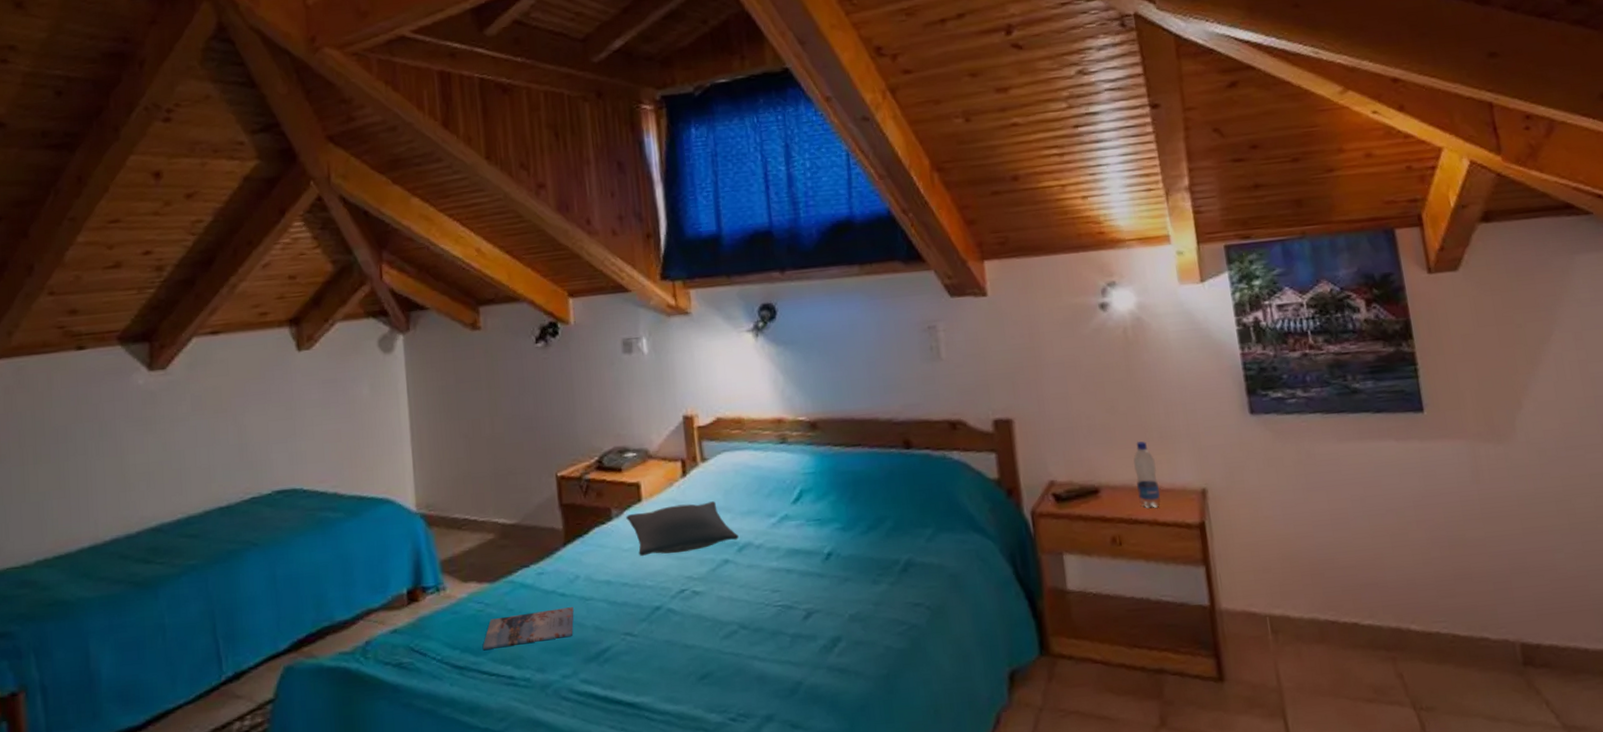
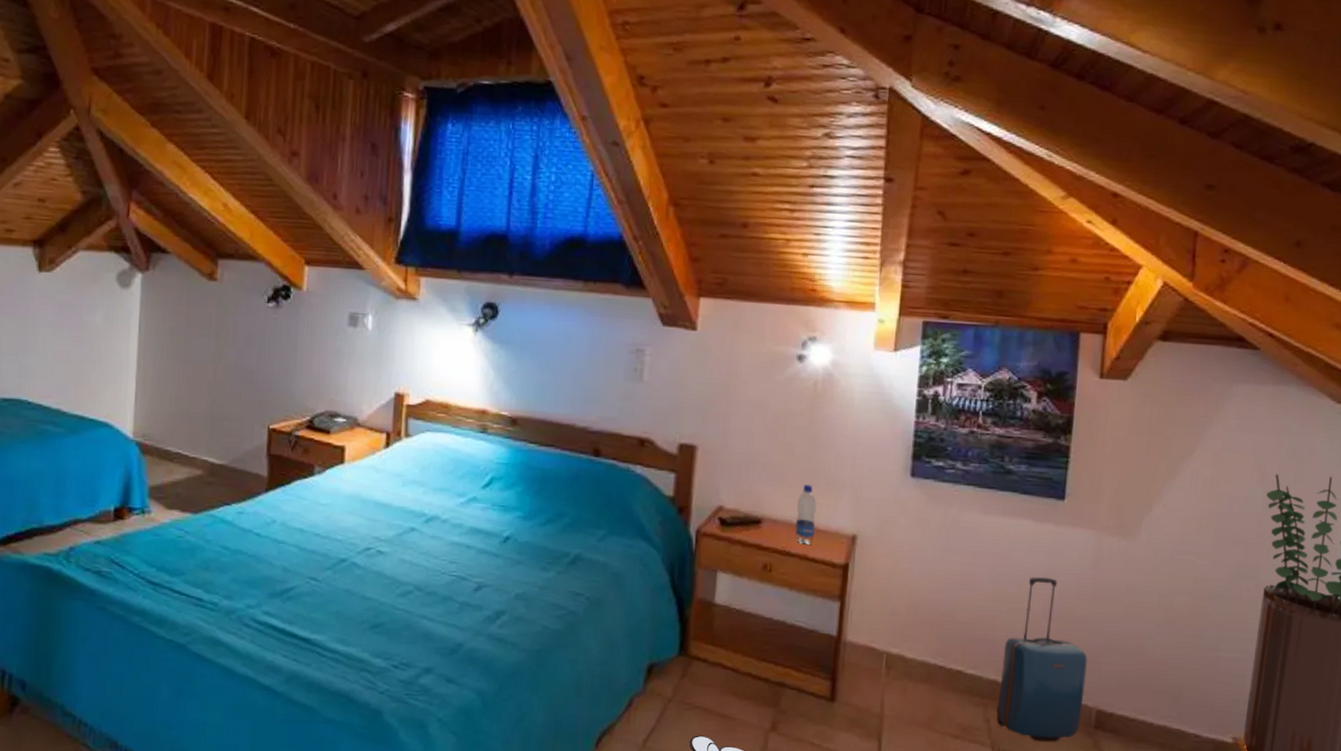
magazine: present [482,607,574,650] -> none [177,545,266,573]
pillow: present [626,501,739,556] -> none [327,472,428,515]
suitcase: none [1398,500,1506,691] -> present [995,576,1088,742]

